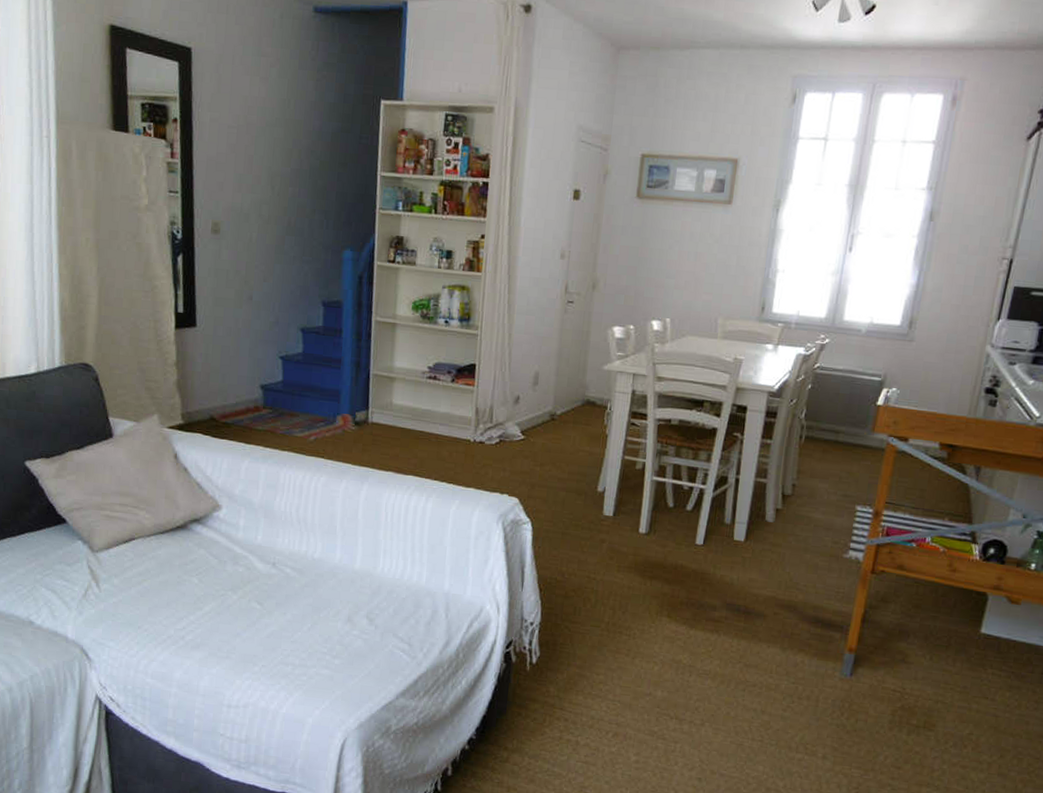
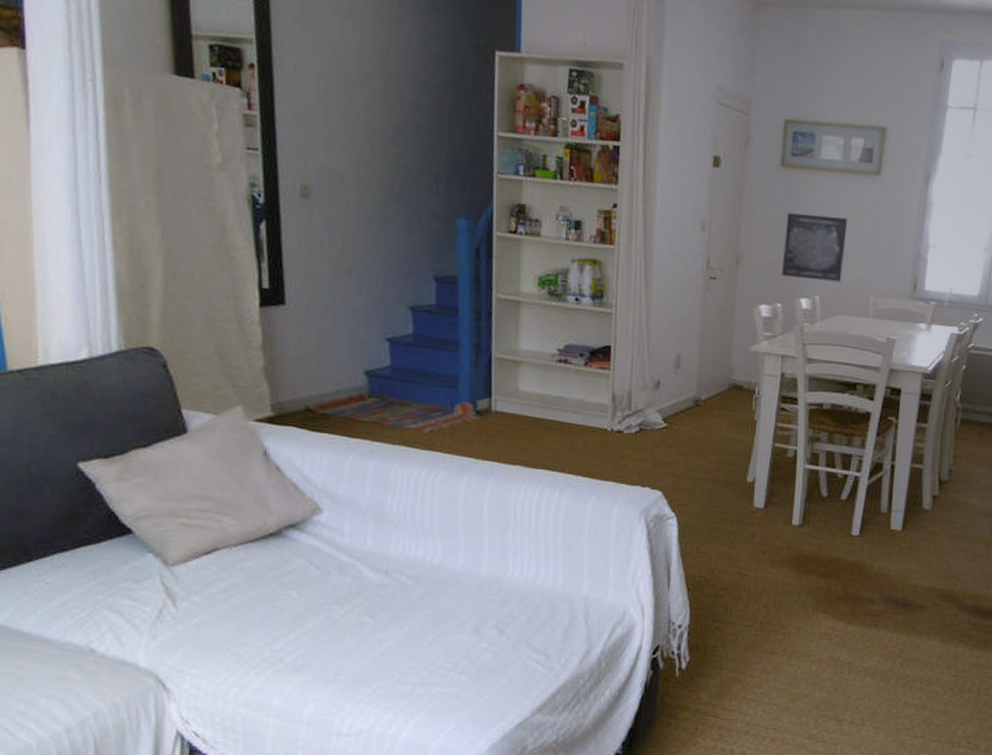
wall art: none [635,241,700,306] -> present [782,213,848,283]

